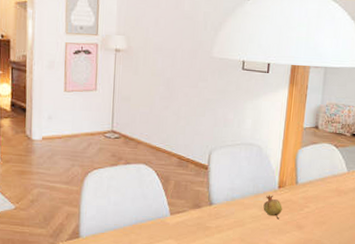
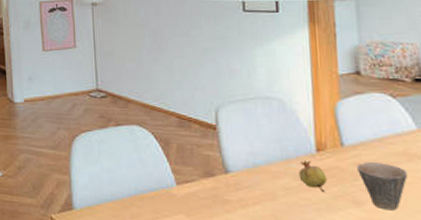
cup: none [303,196,336,232] -> present [356,162,408,211]

